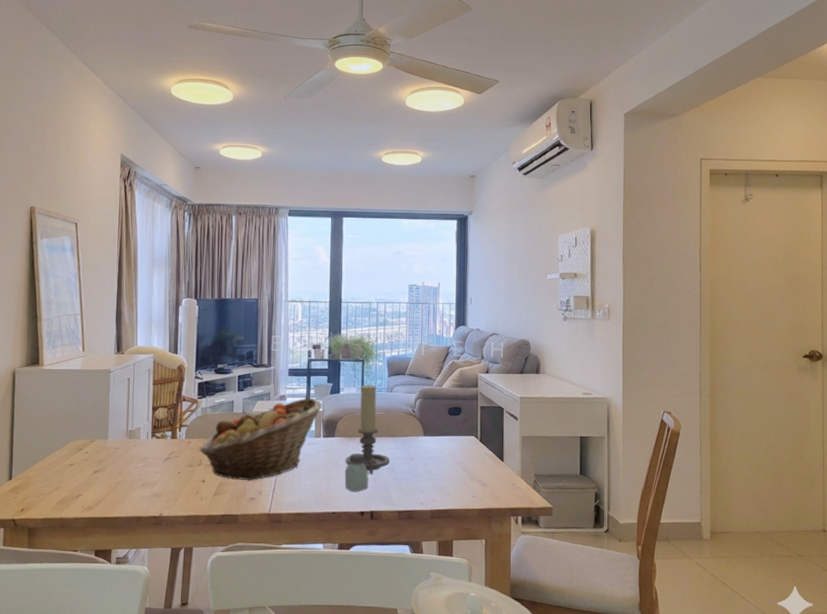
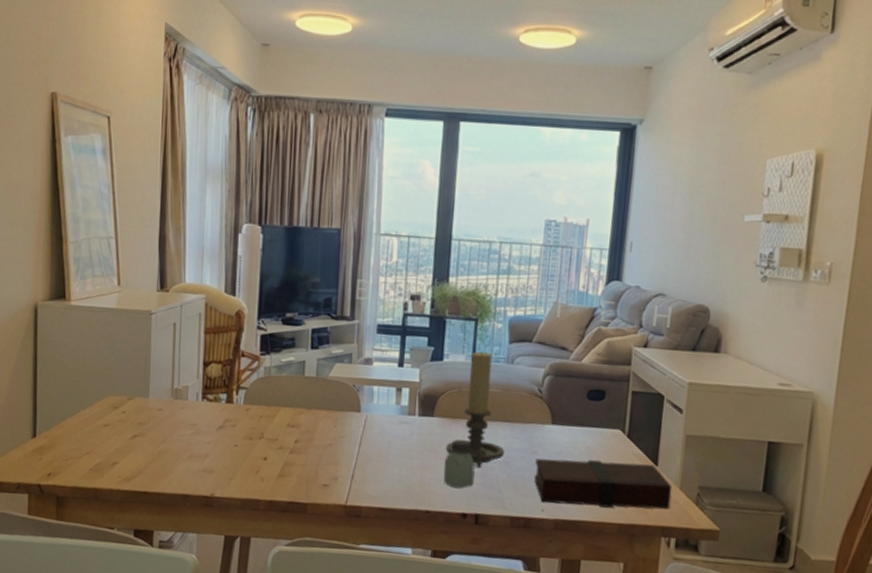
fruit basket: present [199,397,323,481] -> none [260,363,420,464]
book: none [413,460,516,498] -> present [533,458,673,510]

